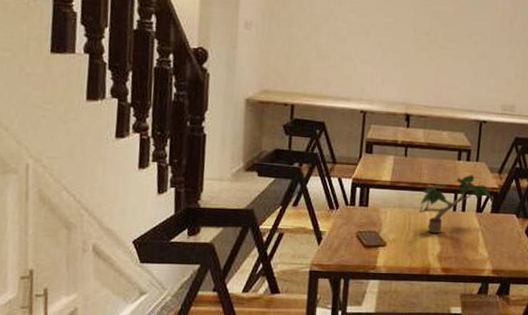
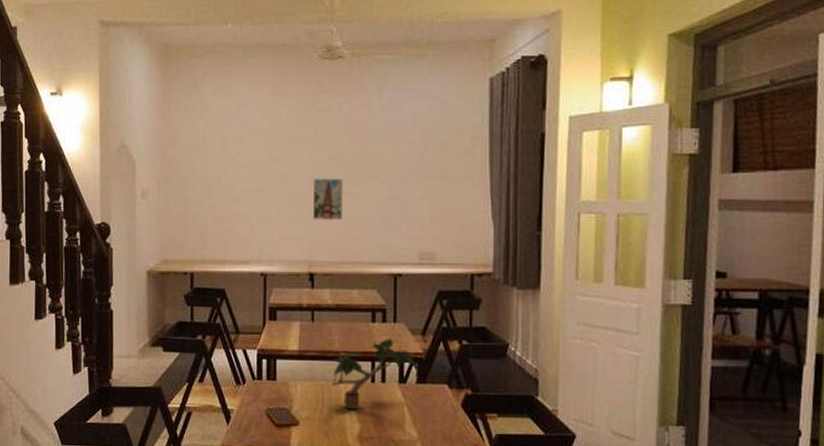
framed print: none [412,30,443,70] -> present [312,178,343,221]

